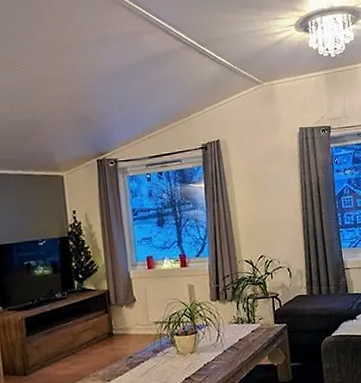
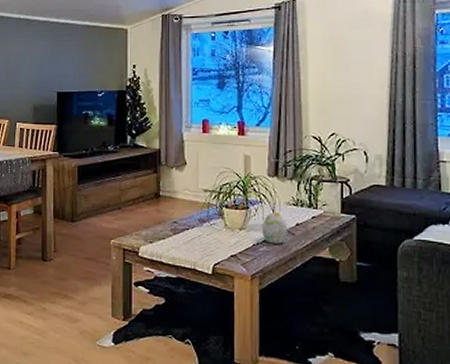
decorative egg: none [210,332,233,361] -> present [261,212,288,244]

